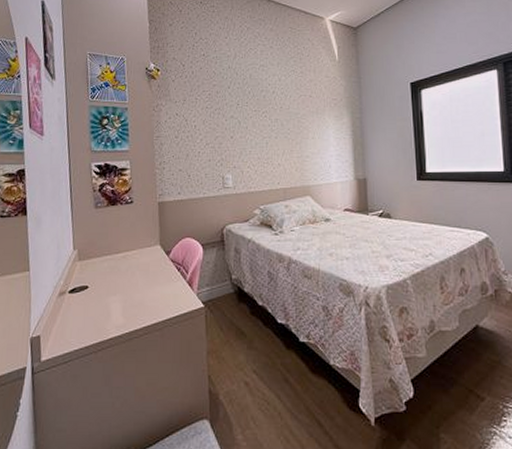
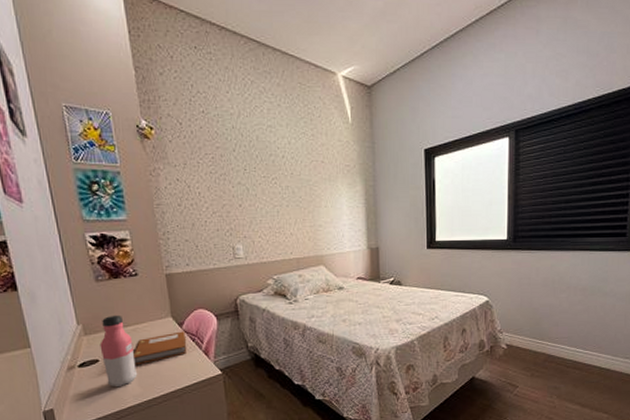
water bottle: none [91,241,123,317] -> present [100,314,138,388]
notebook: none [119,260,171,294] -> present [132,331,186,365]

